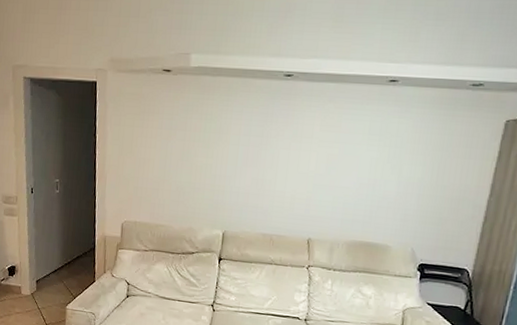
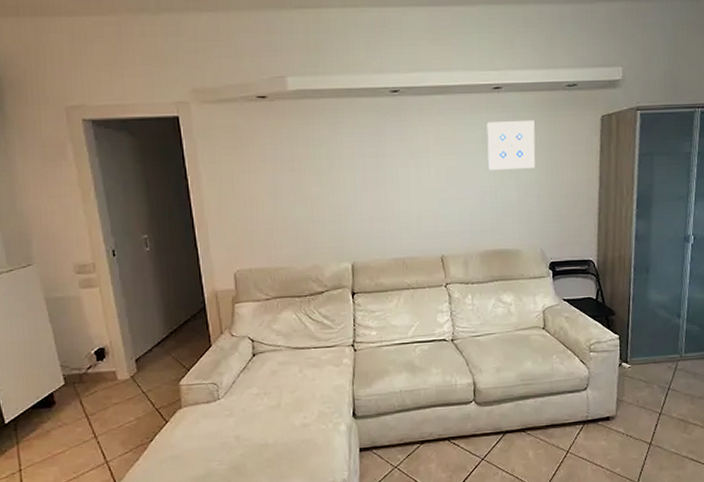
wall art: none [370,114,428,166] -> present [486,119,536,170]

